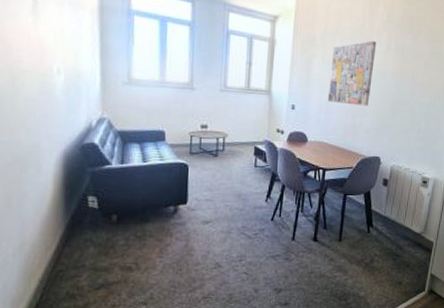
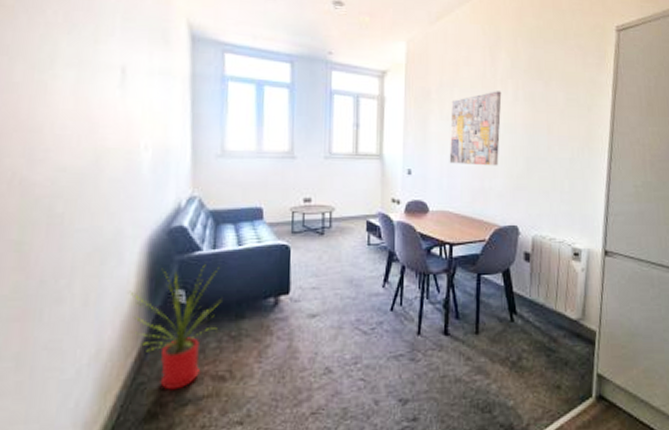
house plant: none [46,176,128,277] -> present [128,264,221,390]

